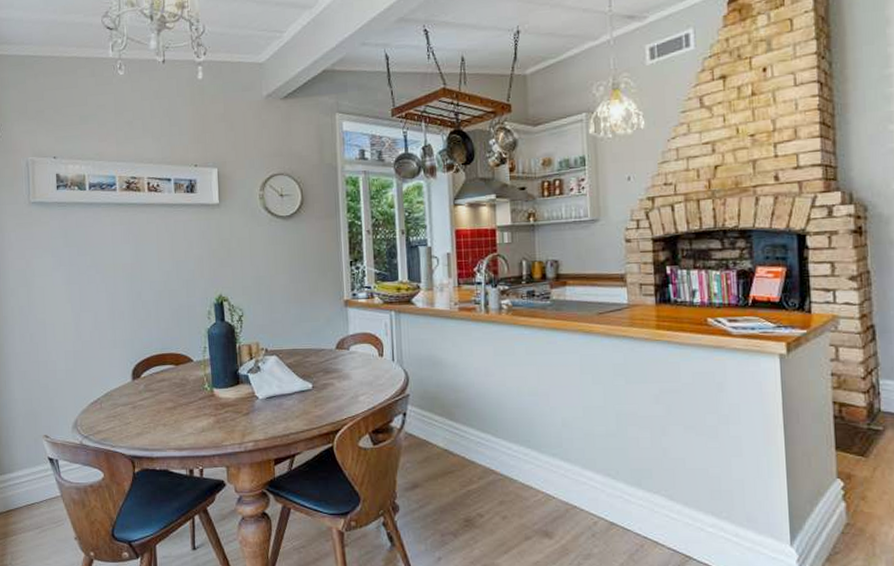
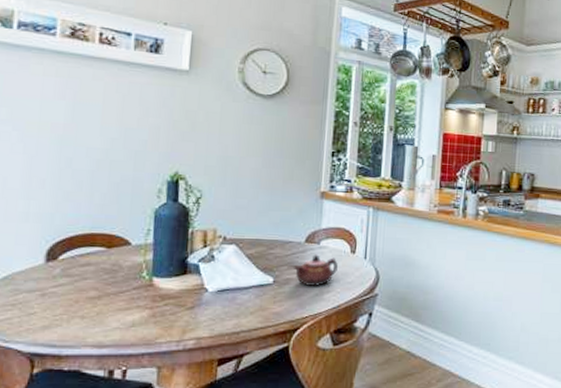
teapot: none [328,359,368,391] -> present [293,254,338,287]

